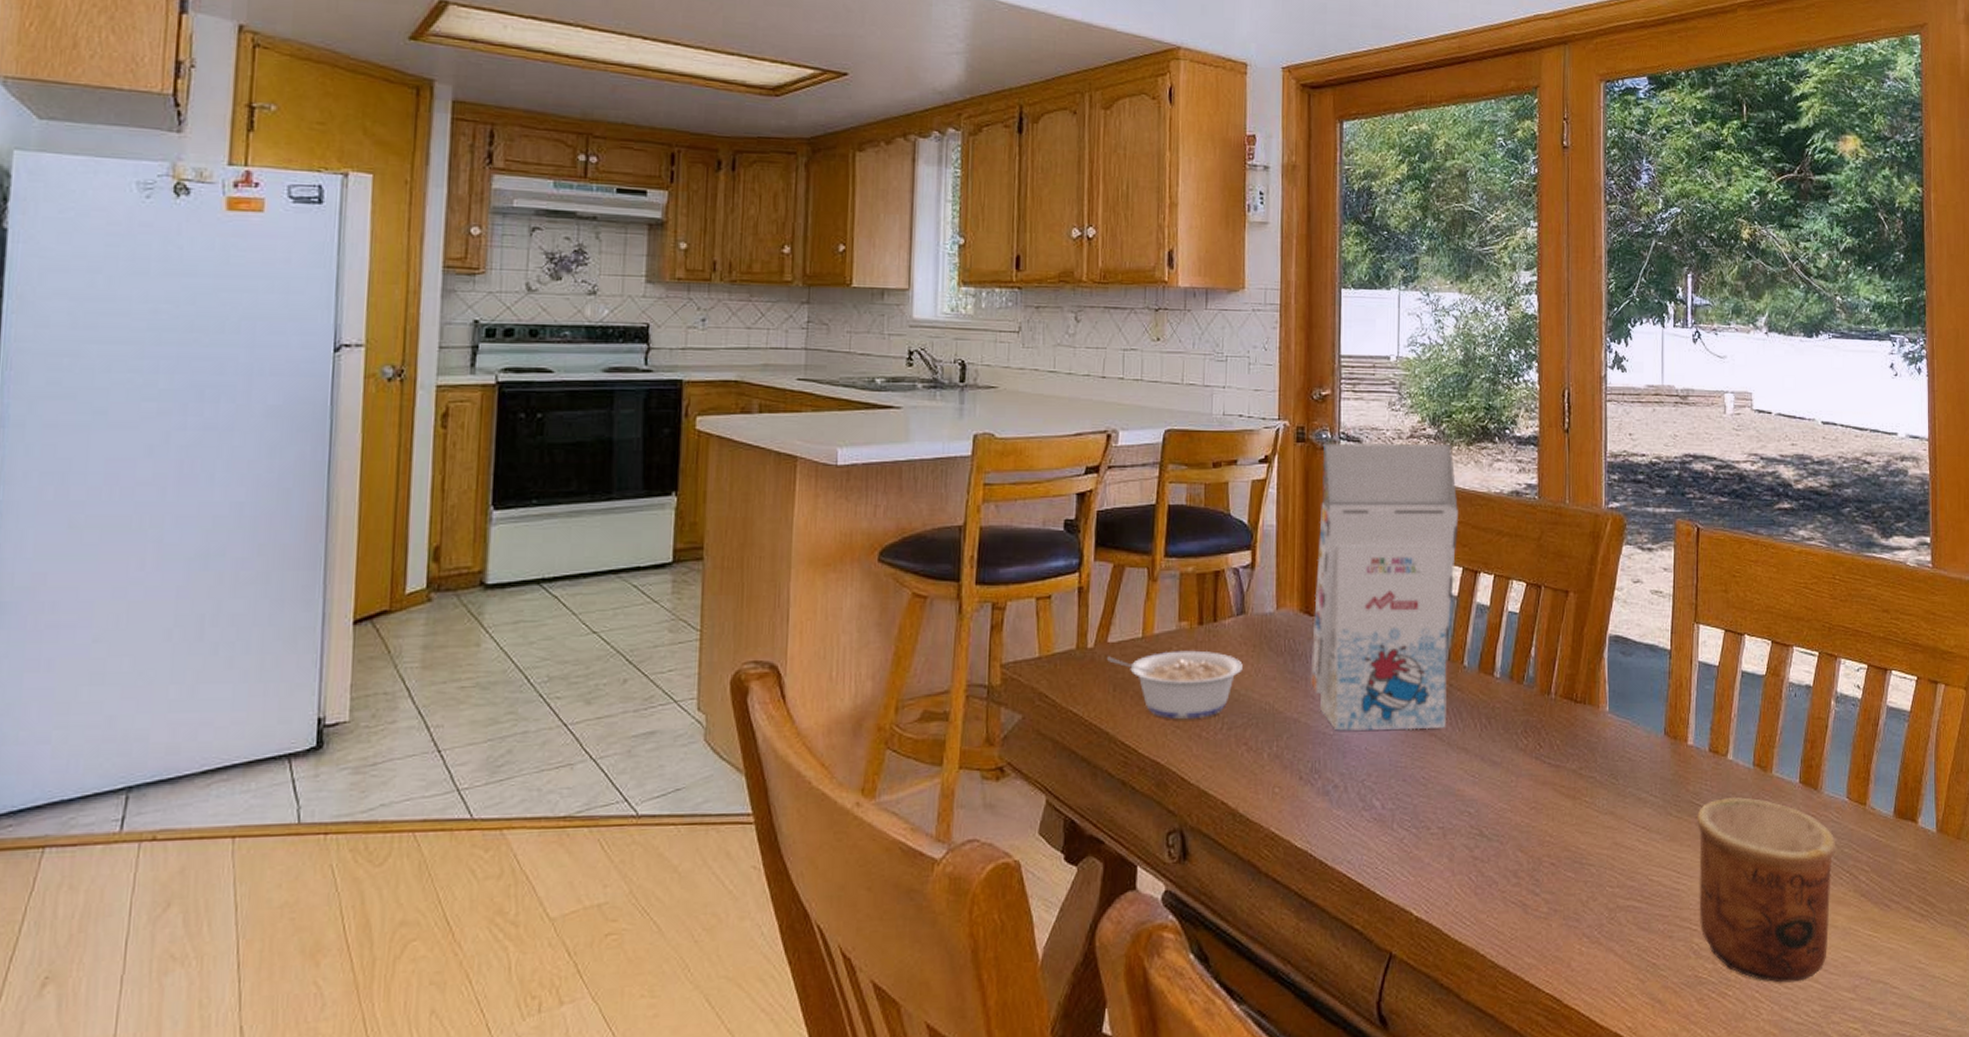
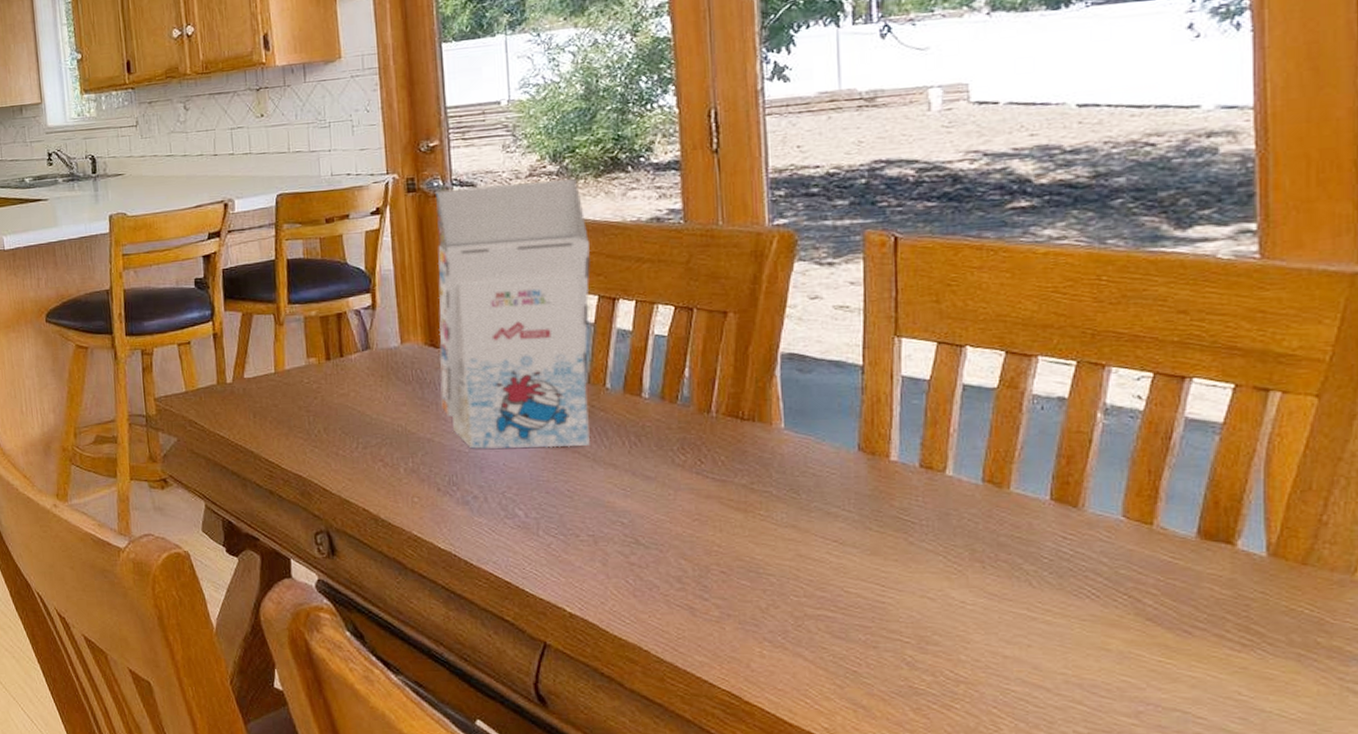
legume: present [1107,650,1243,720] -> none [245,382,372,441]
cup: present [1697,796,1836,983] -> none [906,513,1107,702]

